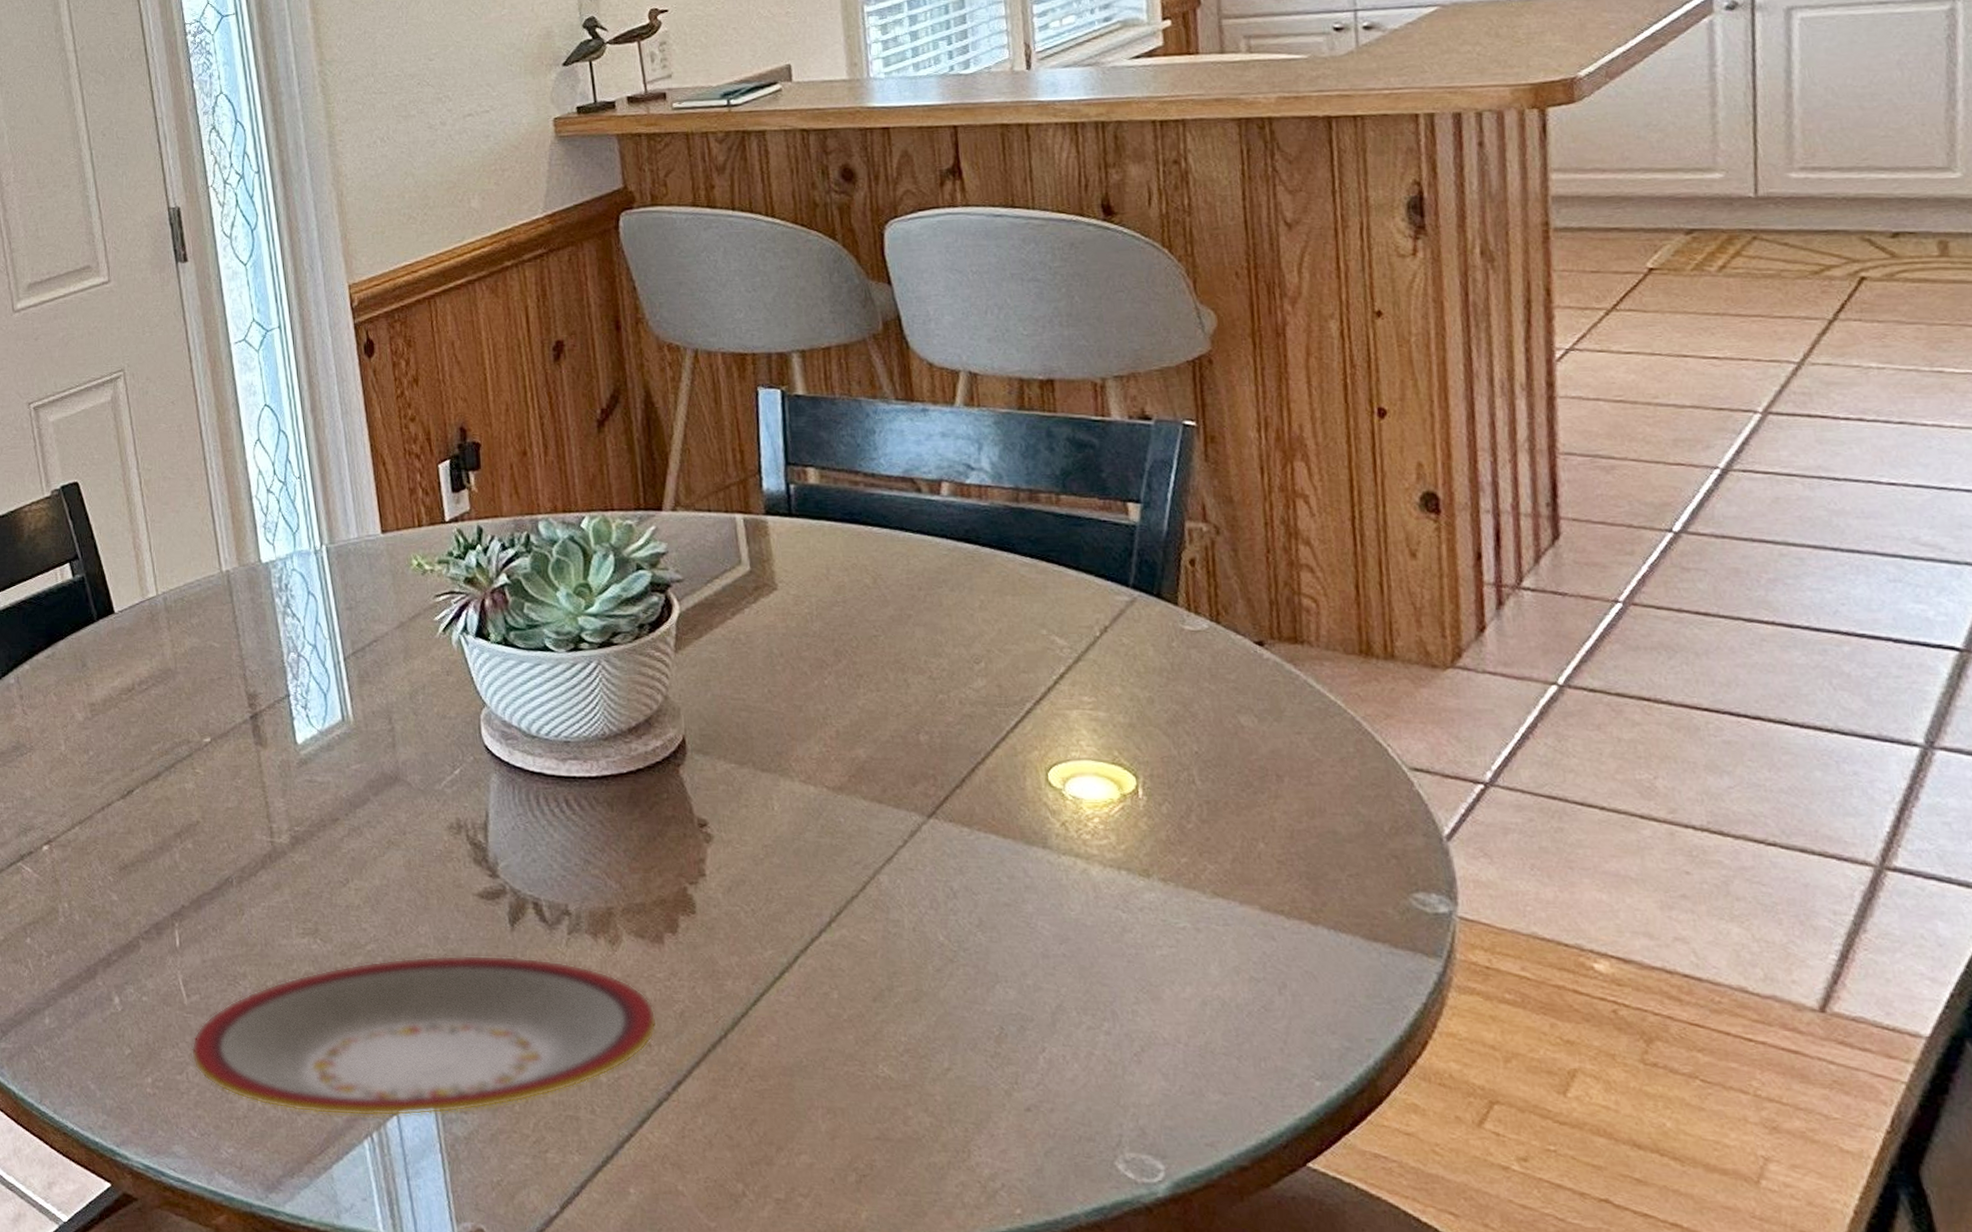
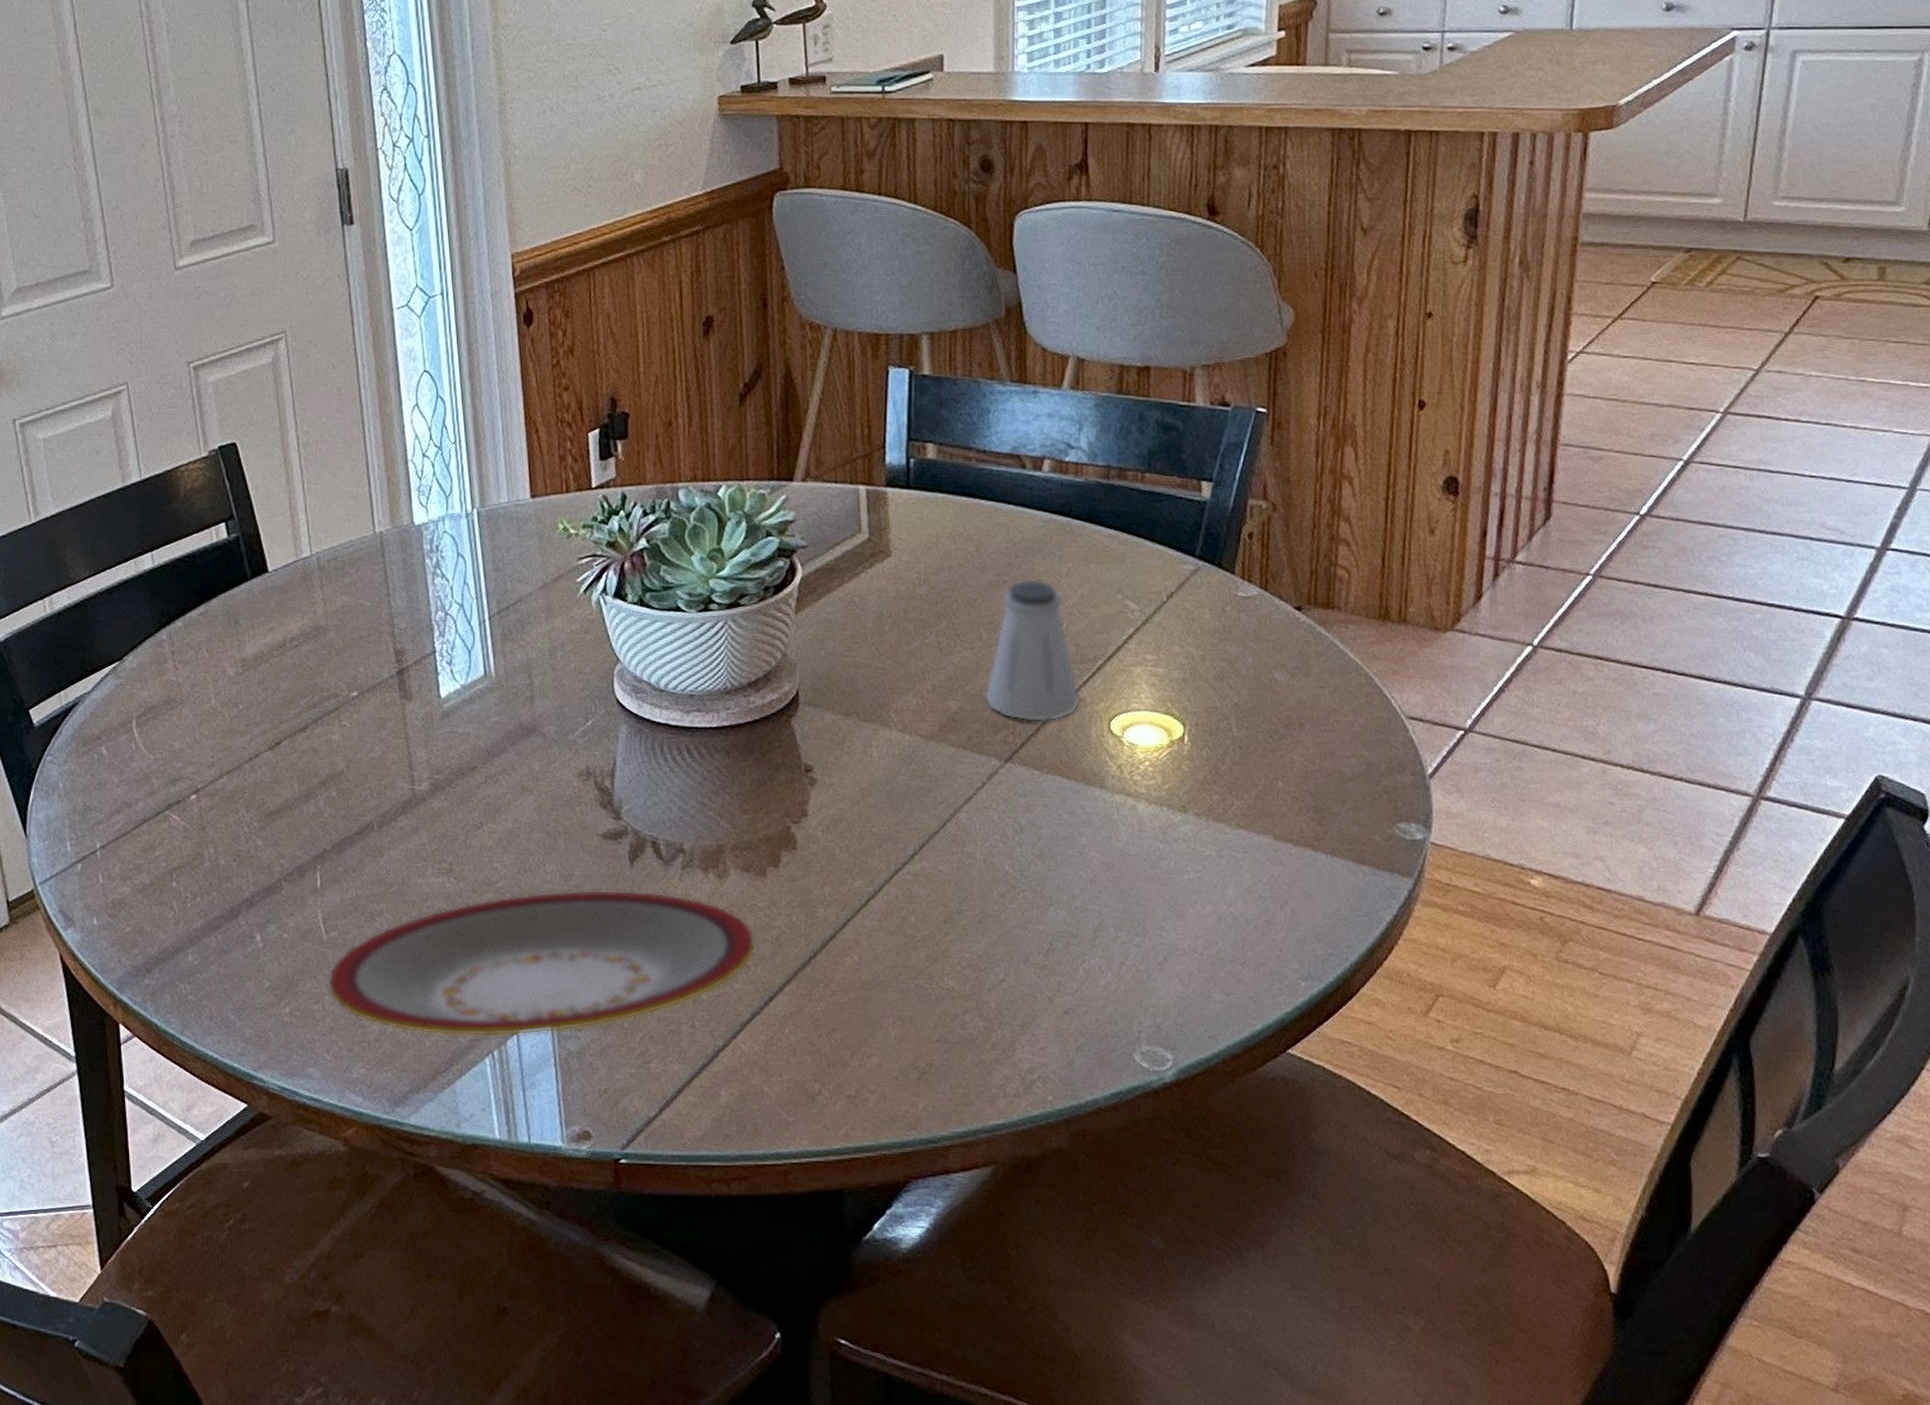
saltshaker: none [896,612,1010,773] -> present [984,579,1080,722]

